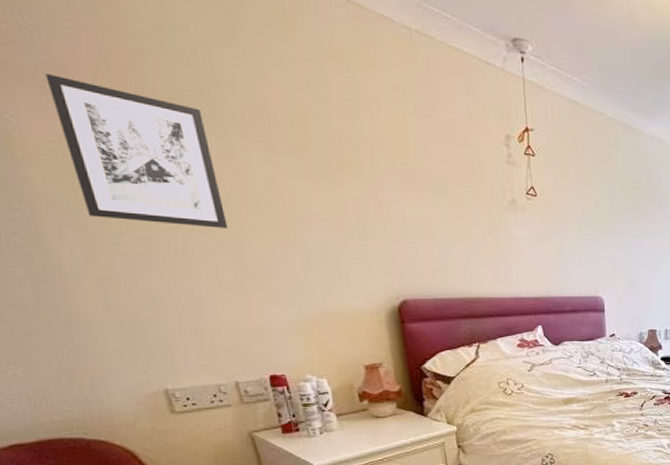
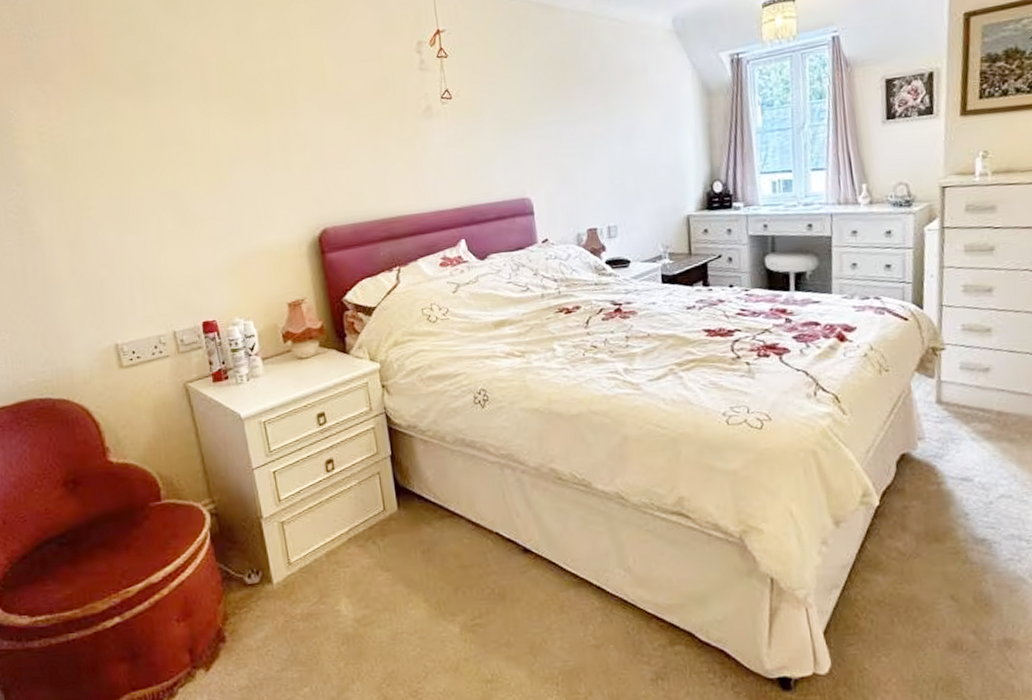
wall art: present [45,74,228,228] -> none [40,69,170,188]

